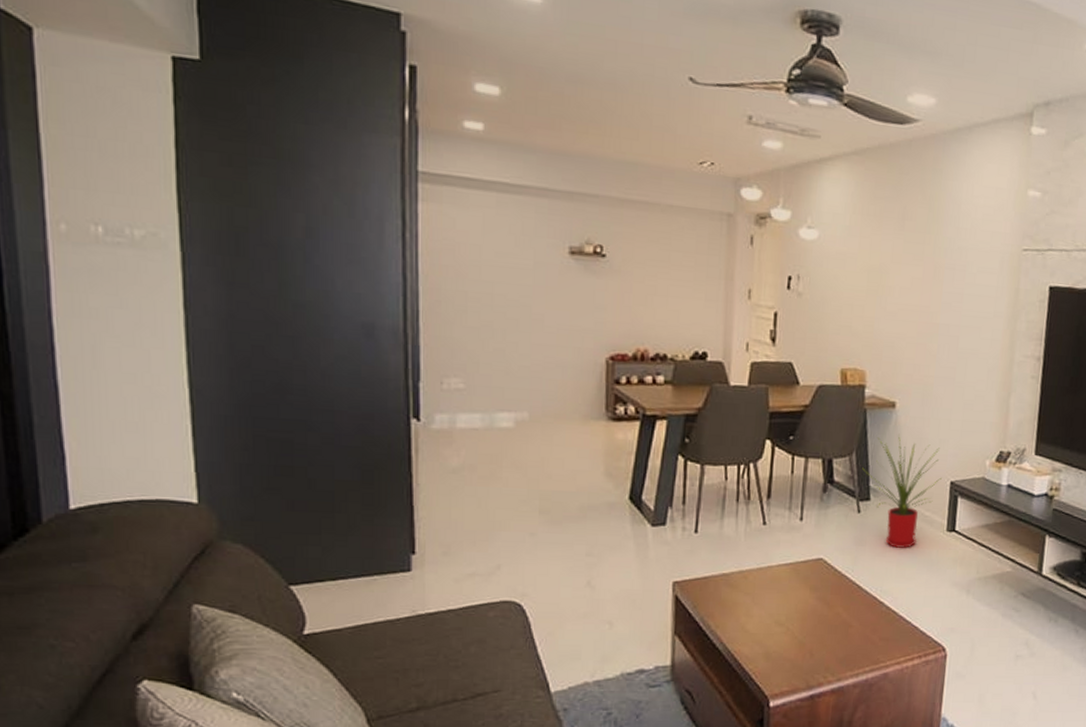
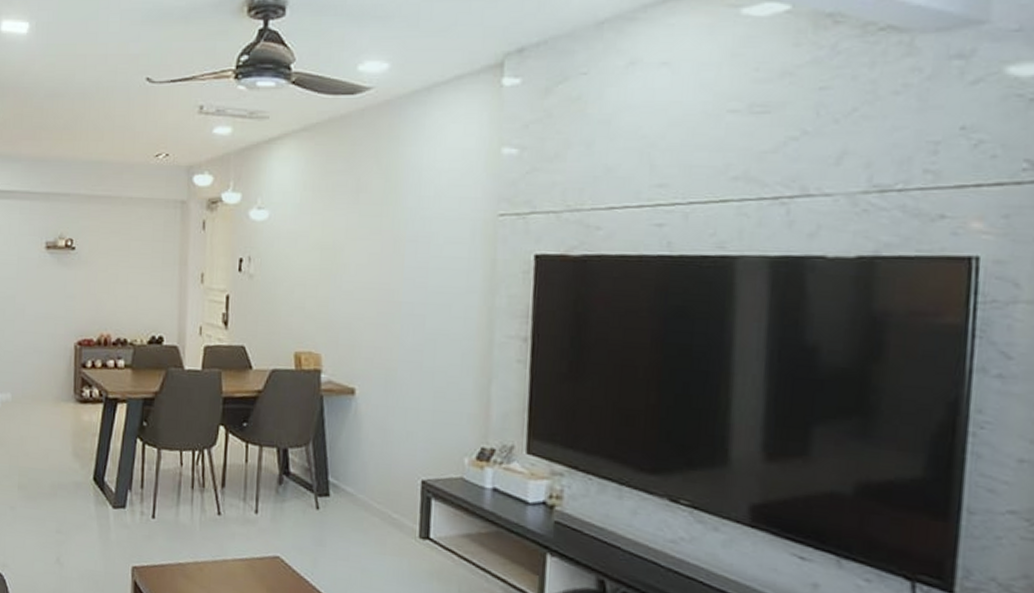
house plant: present [862,435,942,548] -> none [320,424,411,554]

